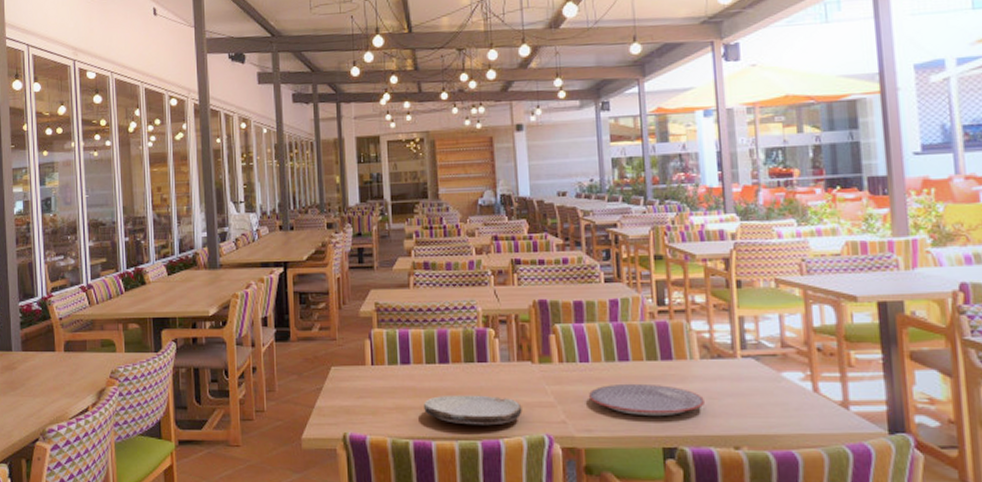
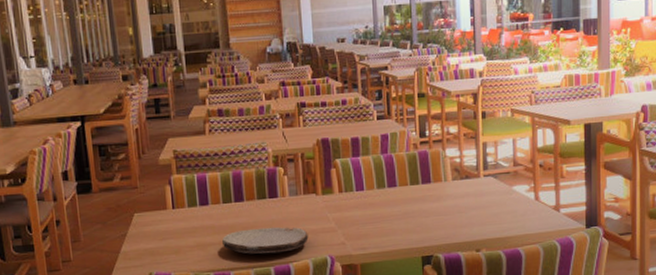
plate: present [589,383,705,417] -> none [364,204,455,232]

